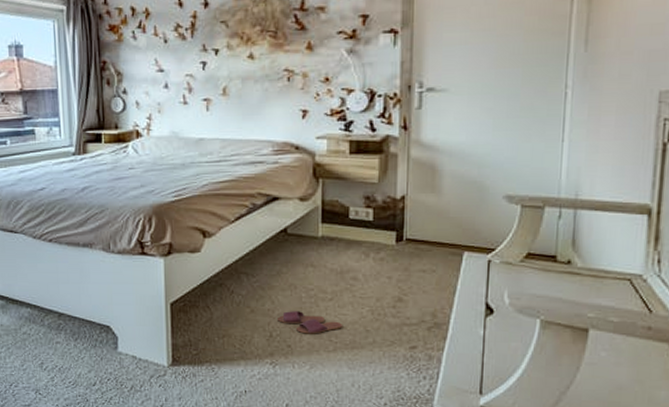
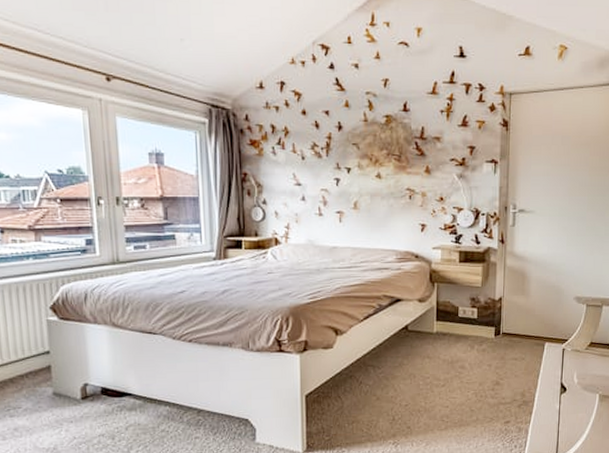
slippers: present [278,311,343,334] -> none [400,397,453,416]

